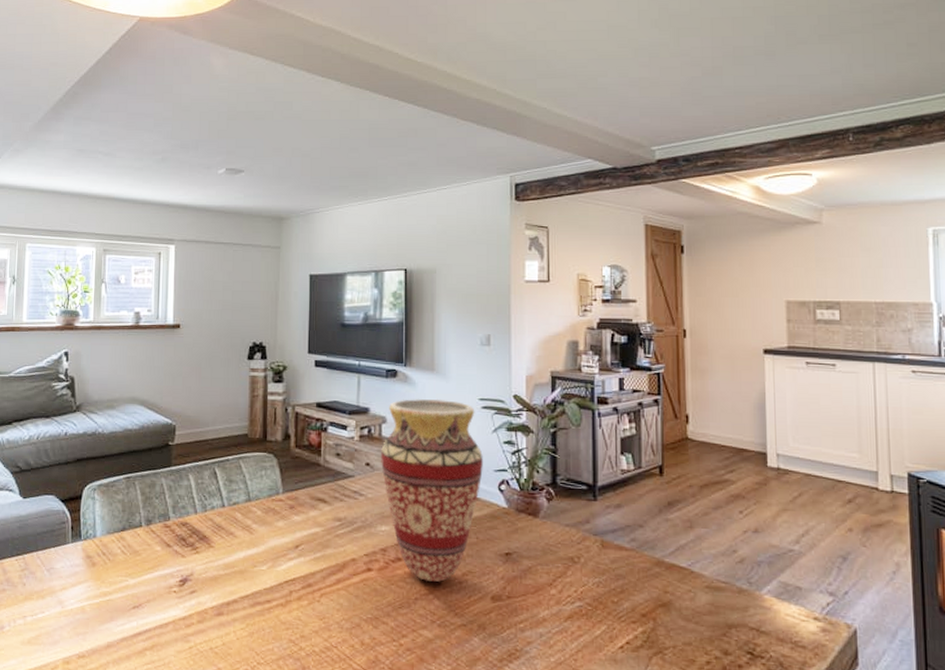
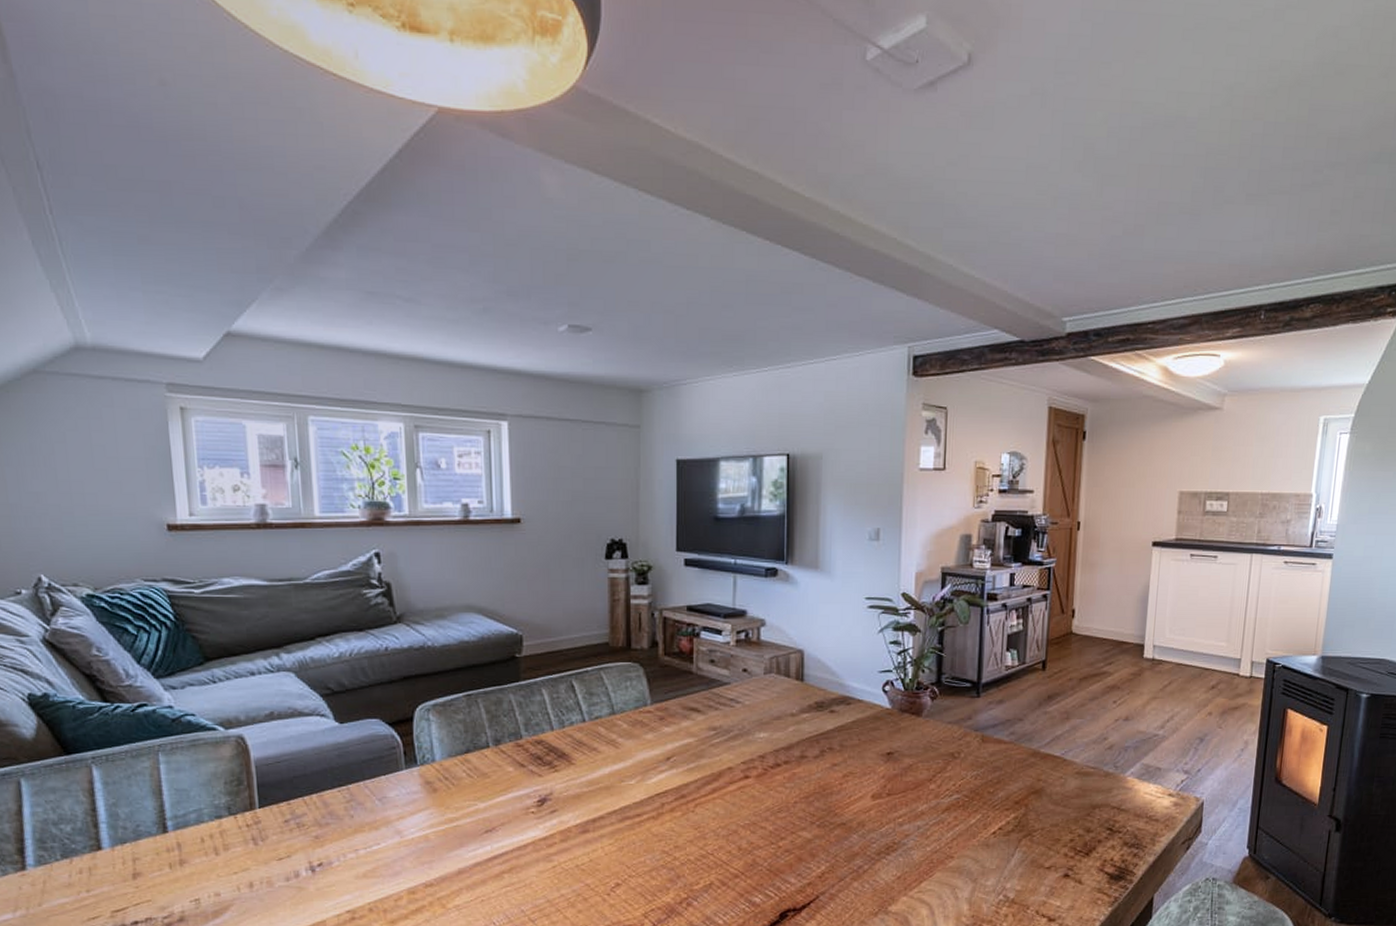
vase: present [381,398,483,582] -> none [759,598,868,784]

